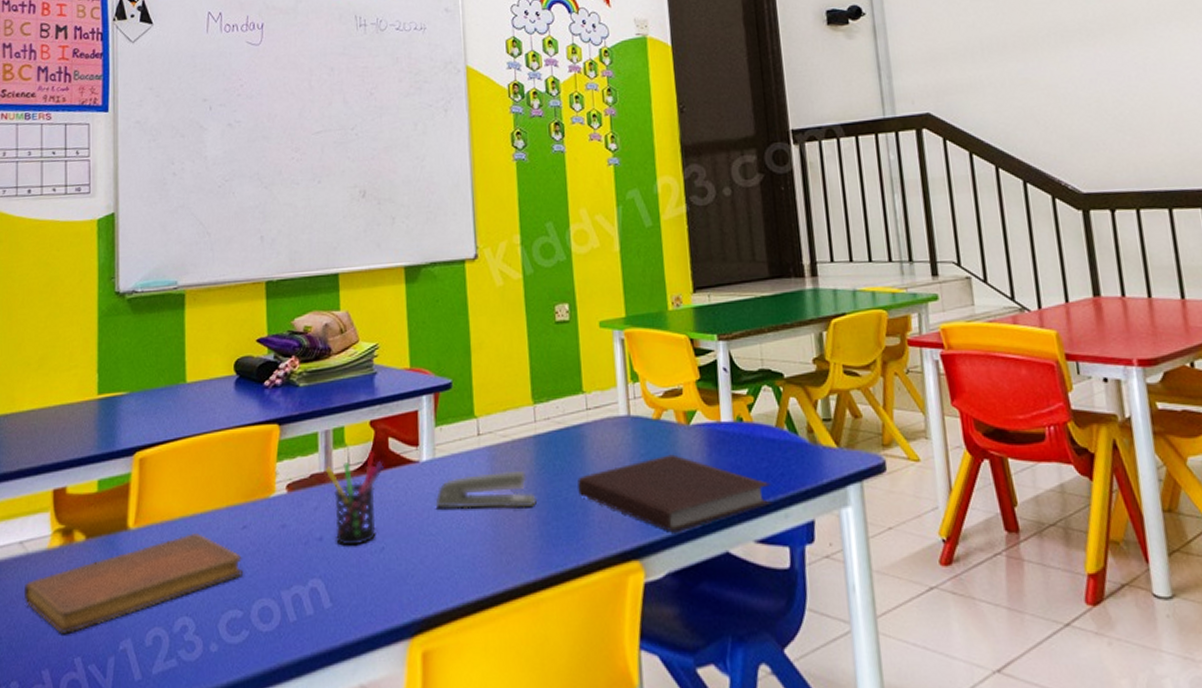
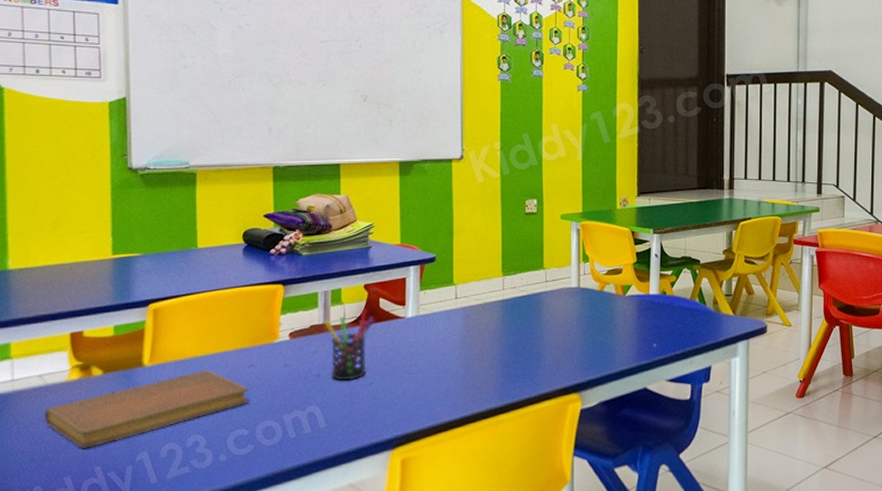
stapler: present [435,470,537,509] -> none [417,326,501,354]
notebook: present [577,454,772,533] -> none [534,317,683,374]

